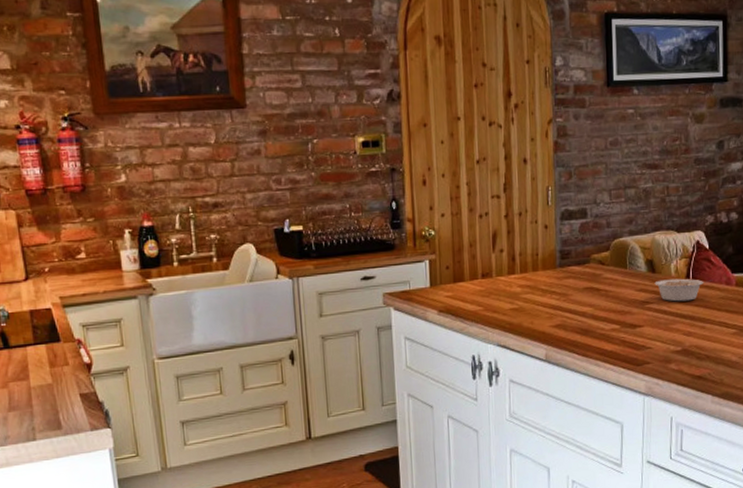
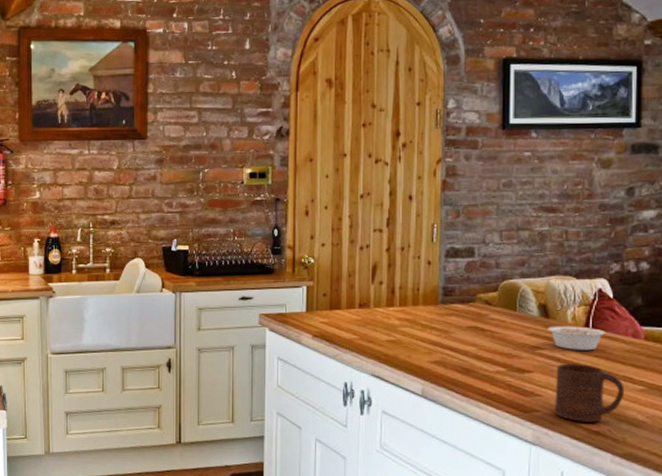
cup: none [663,314,721,369] -> present [555,363,625,423]

